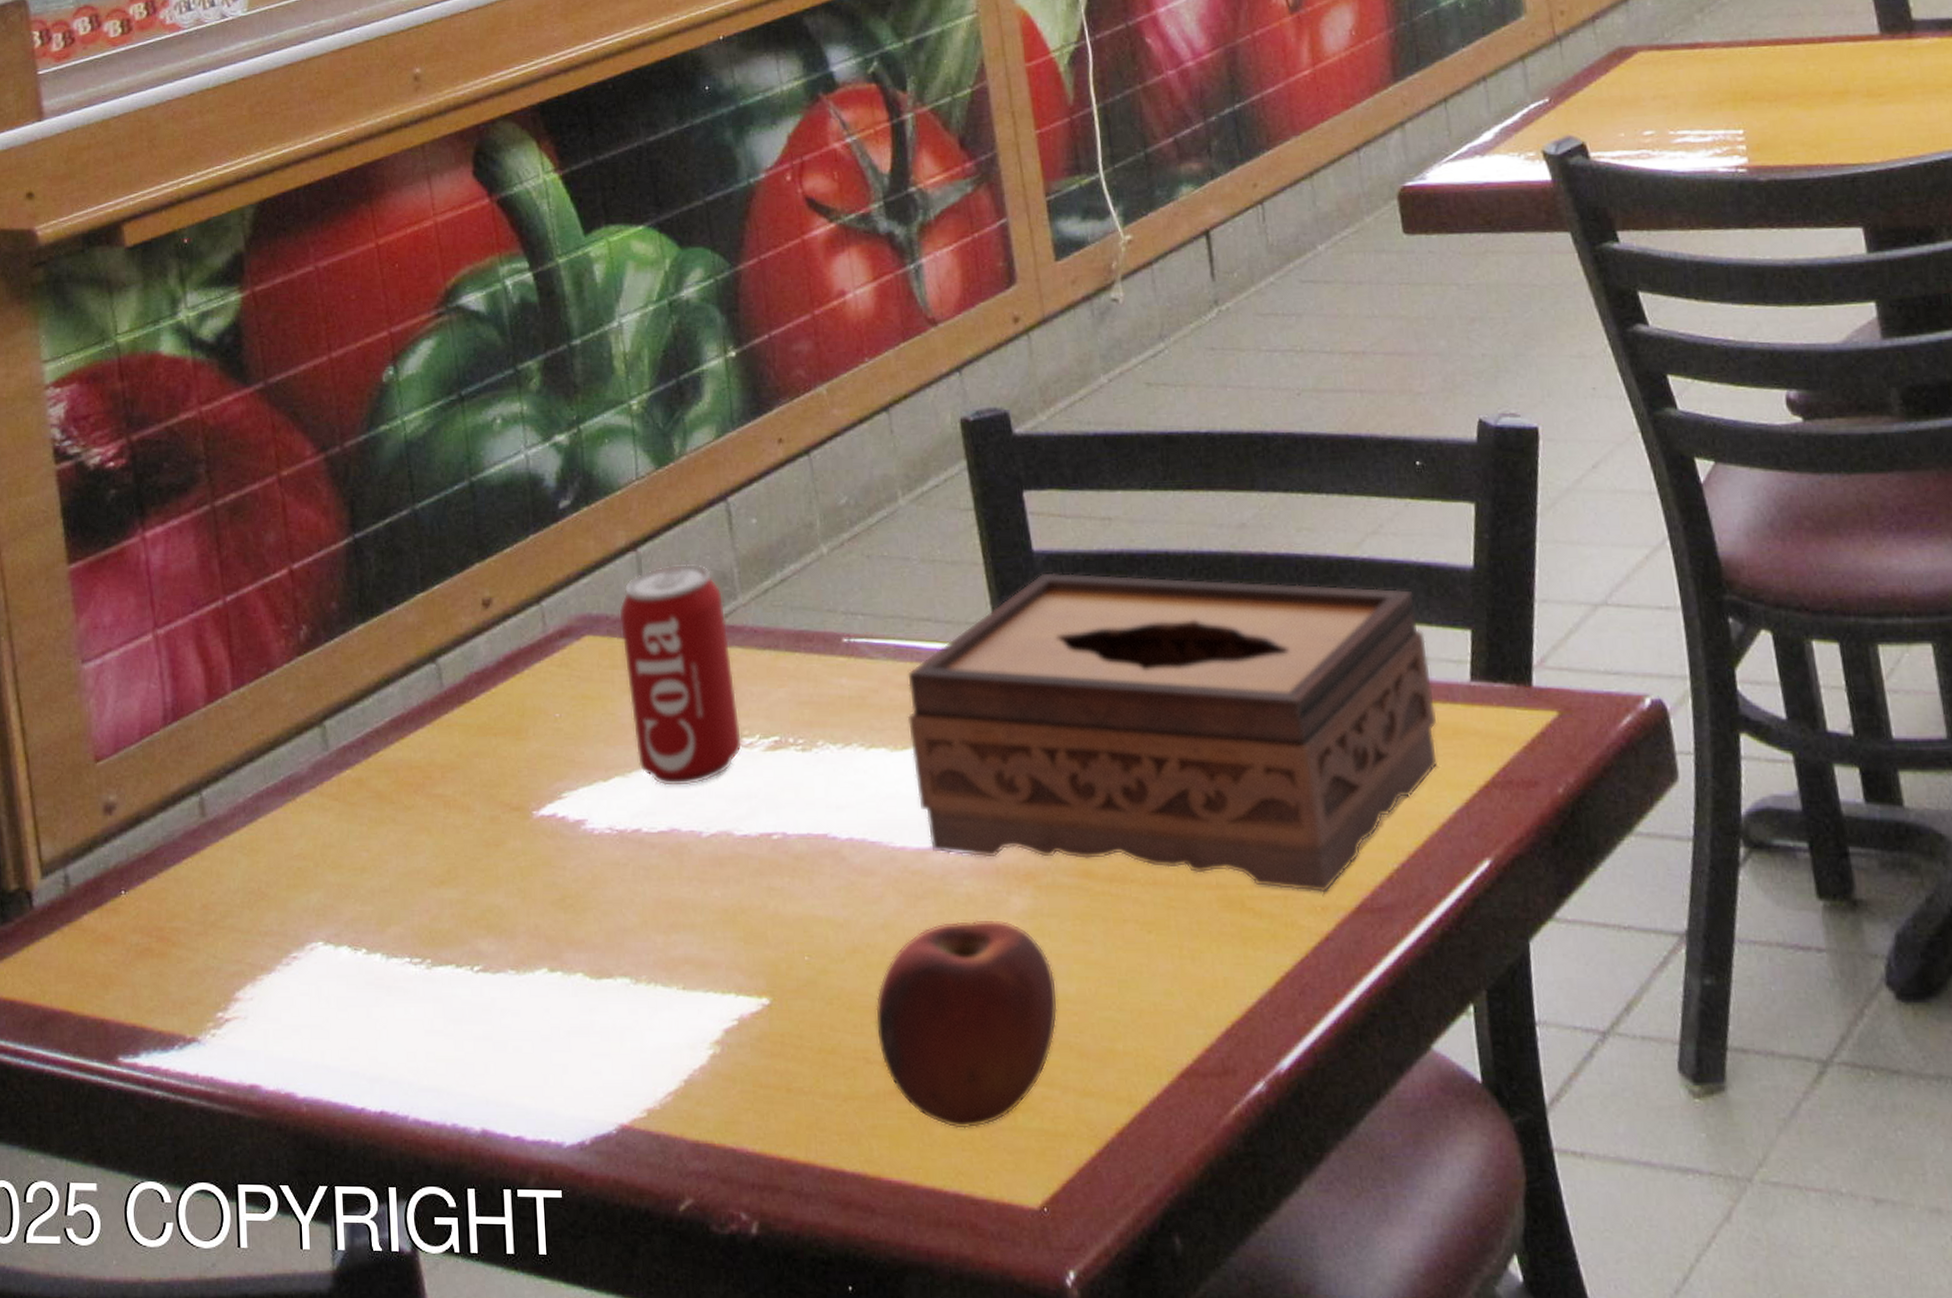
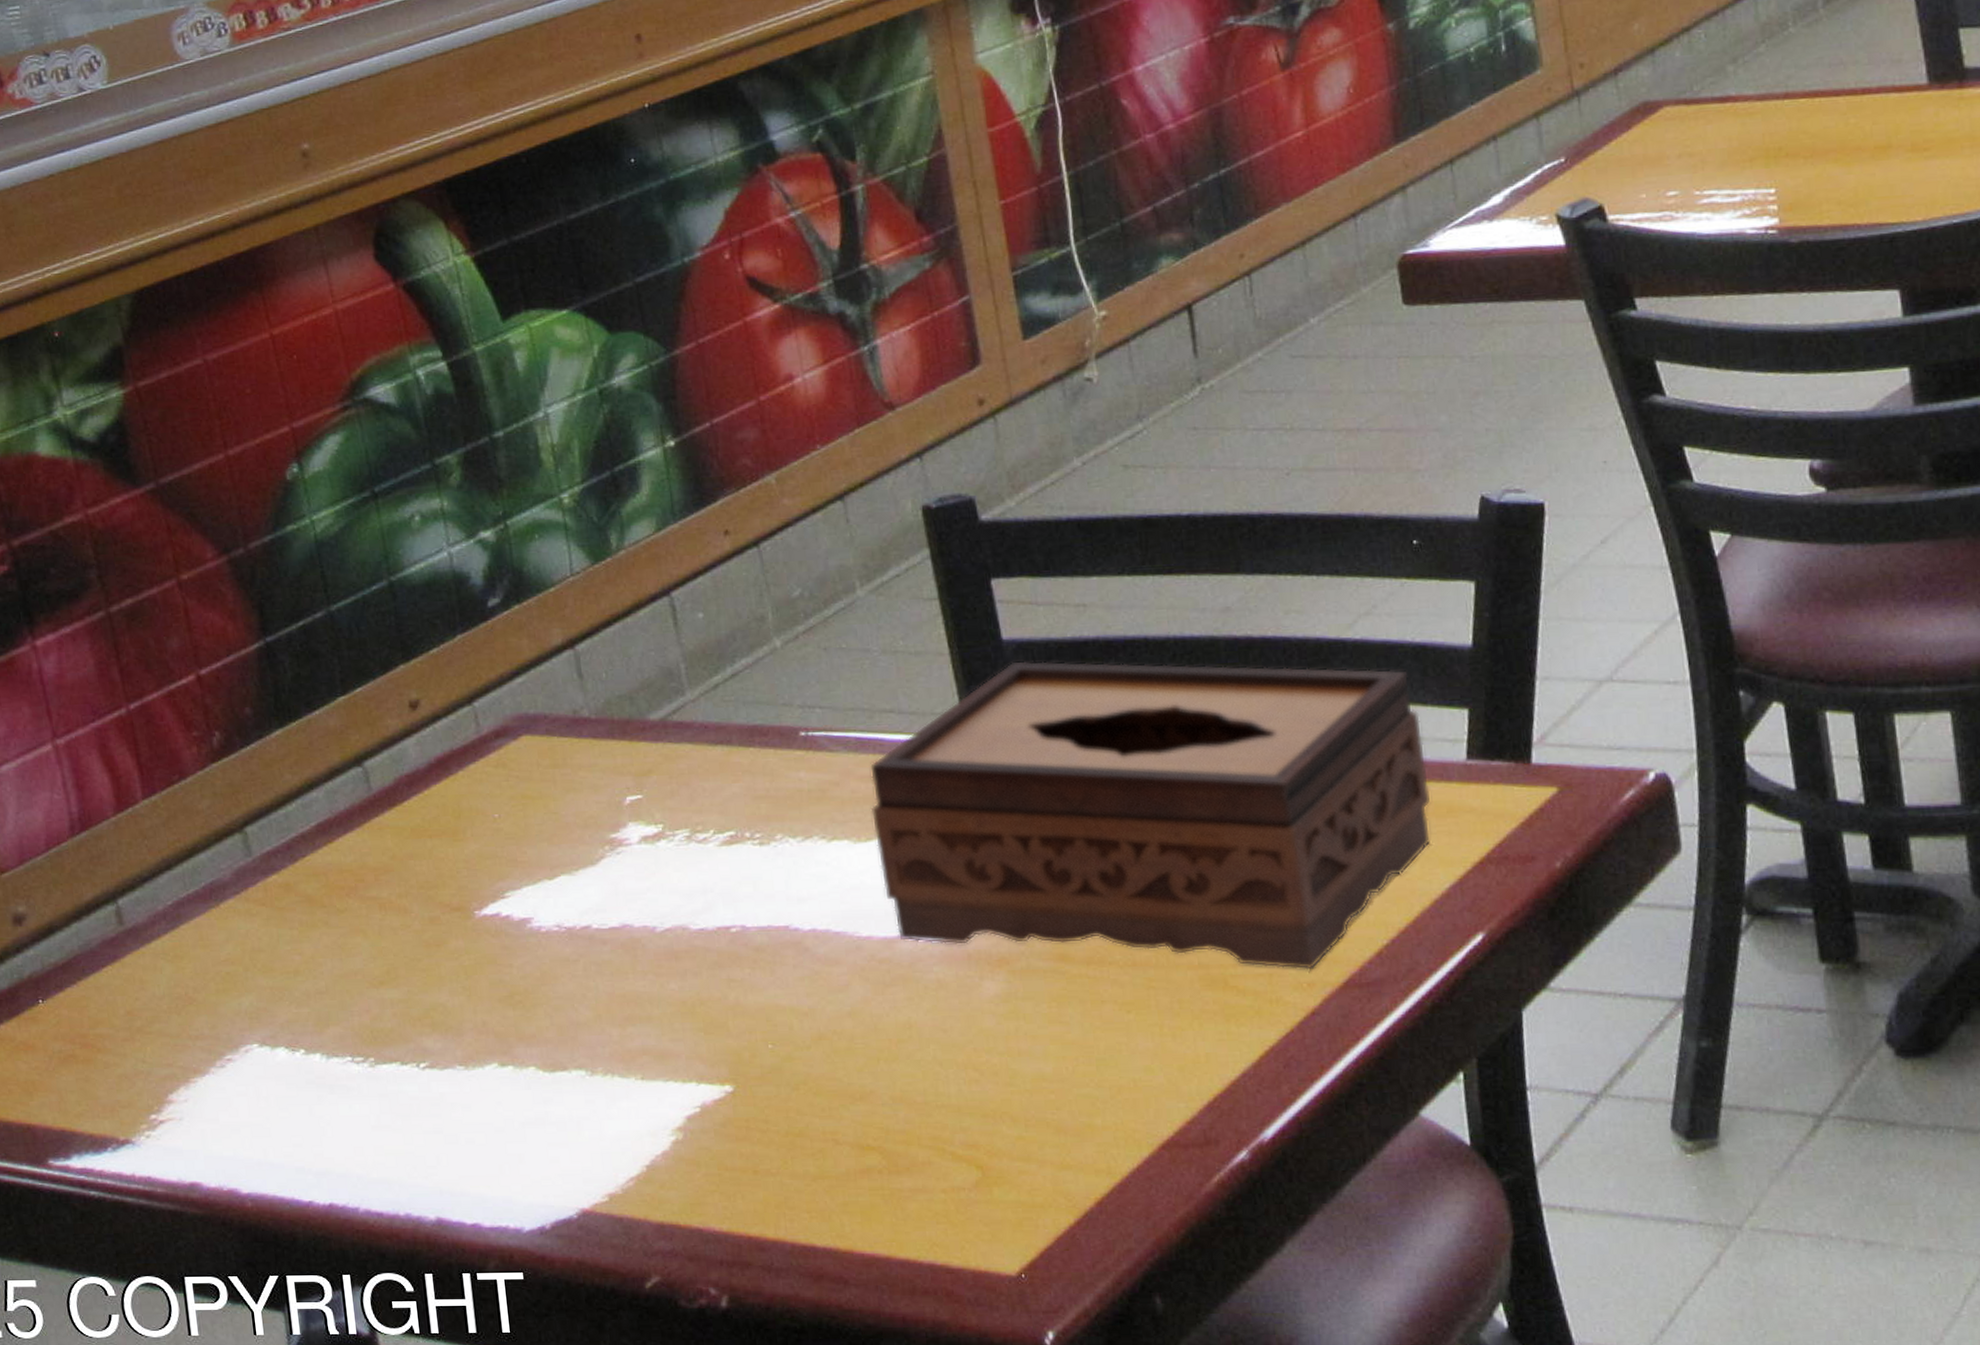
beverage can: present [619,563,743,787] -> none [558,659,696,884]
apple: present [875,918,1058,1129] -> none [843,1003,1034,1203]

